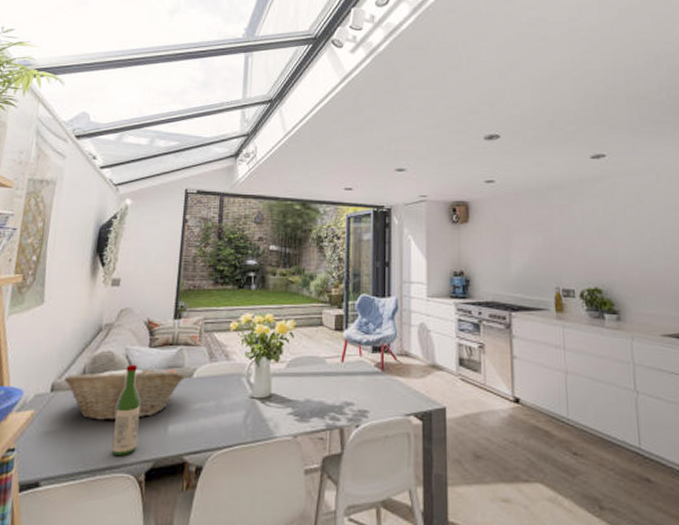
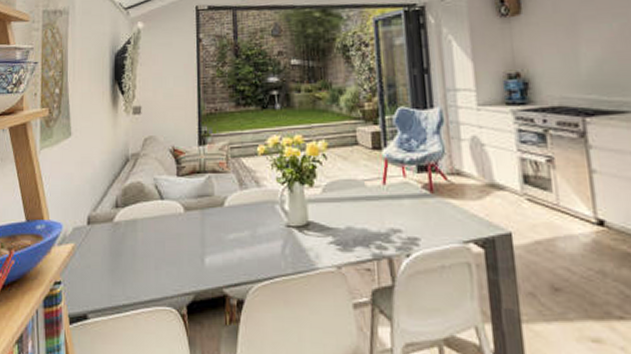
fruit basket: present [64,369,185,421] -> none [98,198,216,253]
wine bottle: present [112,364,141,457] -> none [151,194,176,290]

